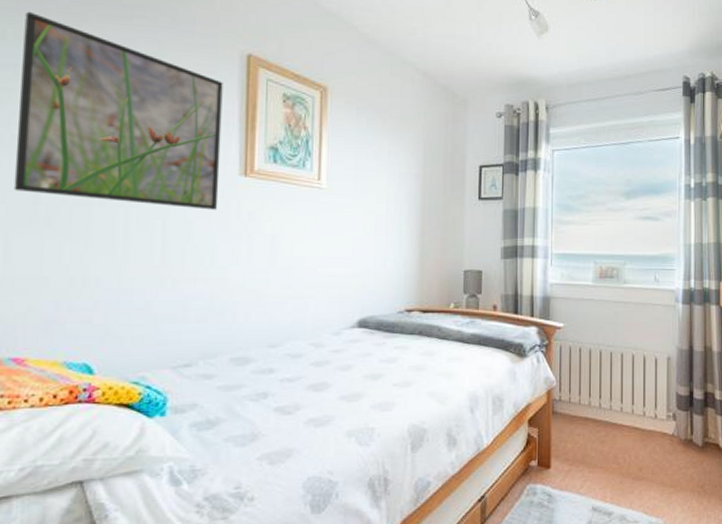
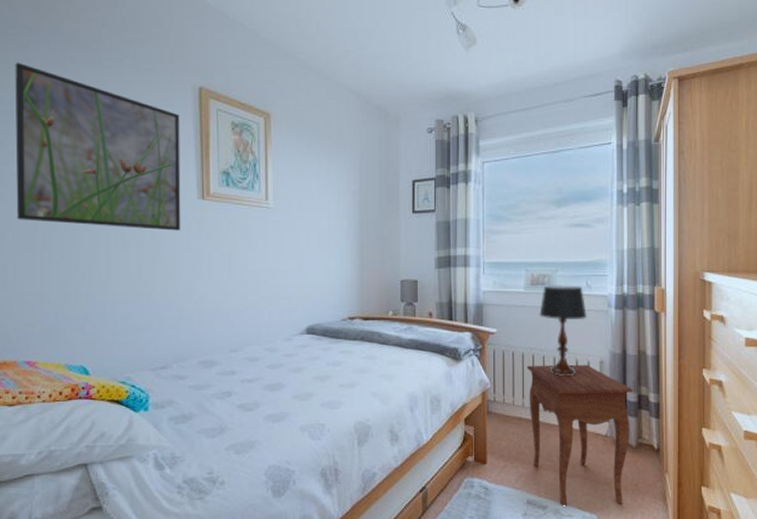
side table: none [593,361,699,512] -> present [526,364,633,506]
table lamp: none [607,278,655,374] -> present [539,285,587,377]

